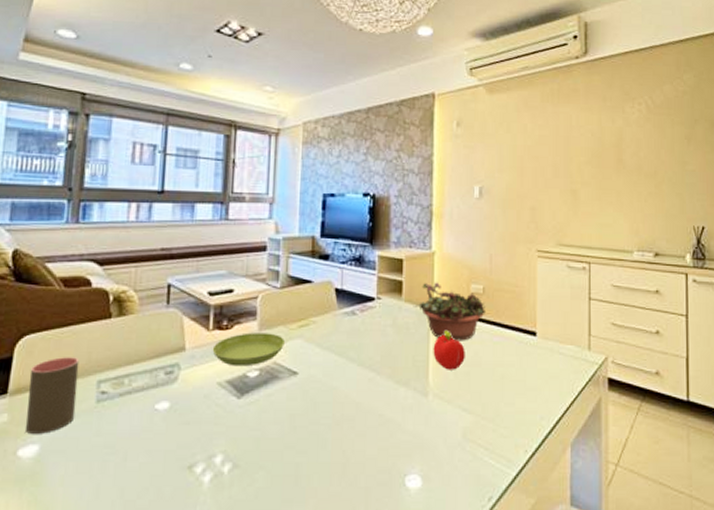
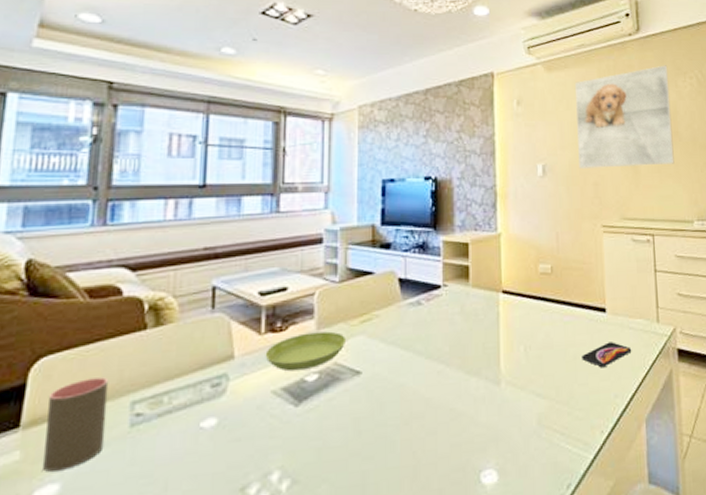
succulent planter: present [413,282,487,341] -> none [481,264,556,324]
fruit: present [433,331,465,370] -> none [503,314,536,355]
smartphone: none [510,365,561,388] -> present [582,342,632,367]
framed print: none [516,90,617,194] -> present [574,65,675,170]

